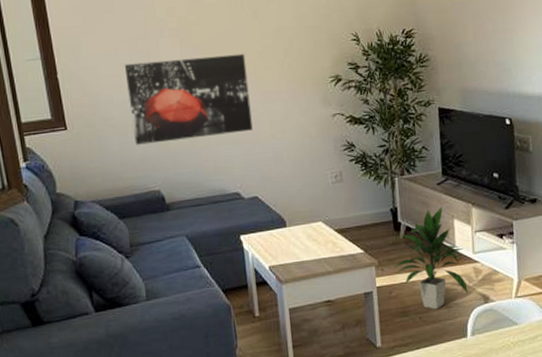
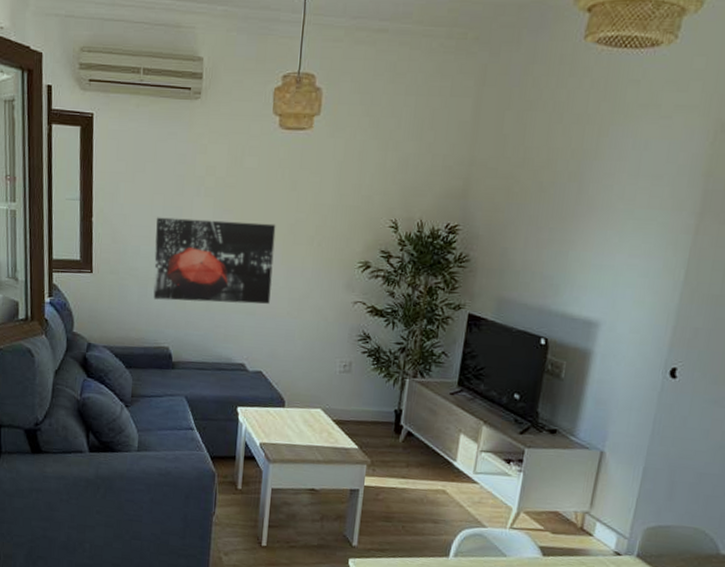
indoor plant: present [393,206,468,310] -> none [386,417,464,523]

